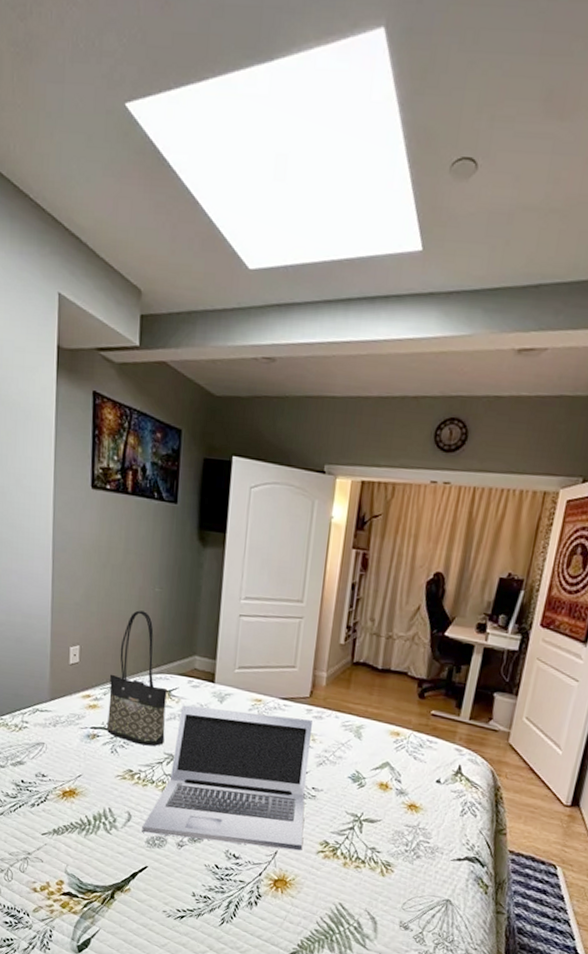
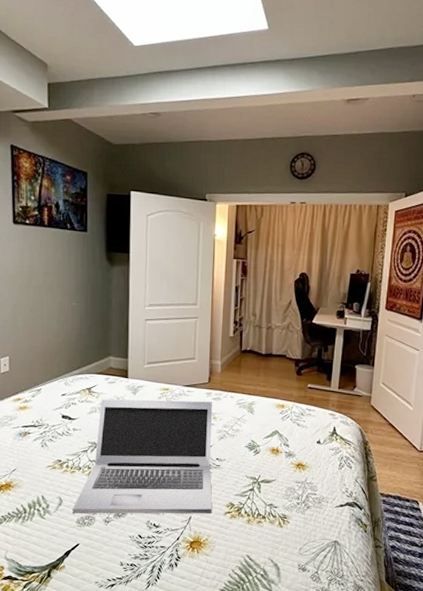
tote bag: present [107,610,167,747] -> none [36,322,88,438]

